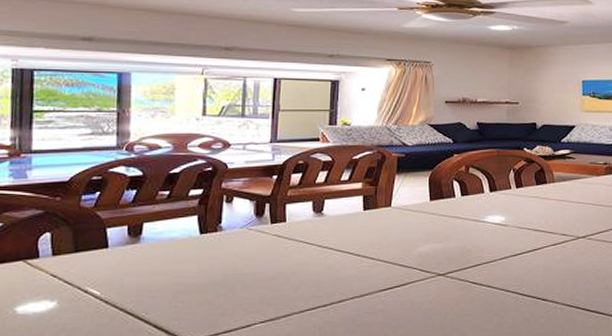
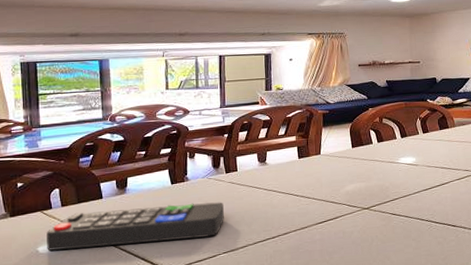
remote control: none [28,258,265,311] -> present [46,202,224,251]

